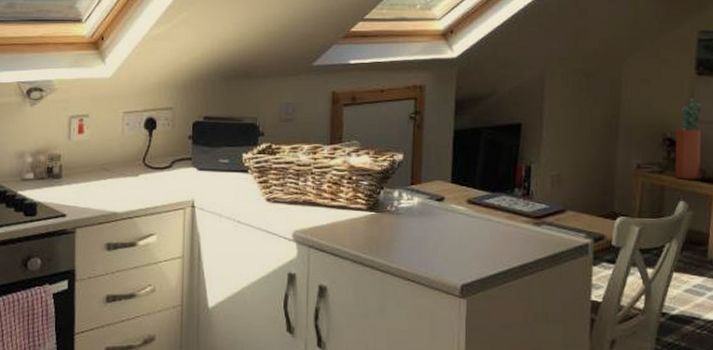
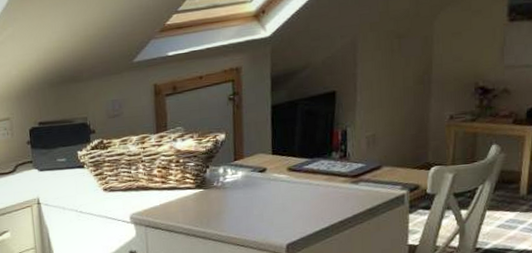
vase: present [674,95,702,181] -> none [487,41,514,125]

